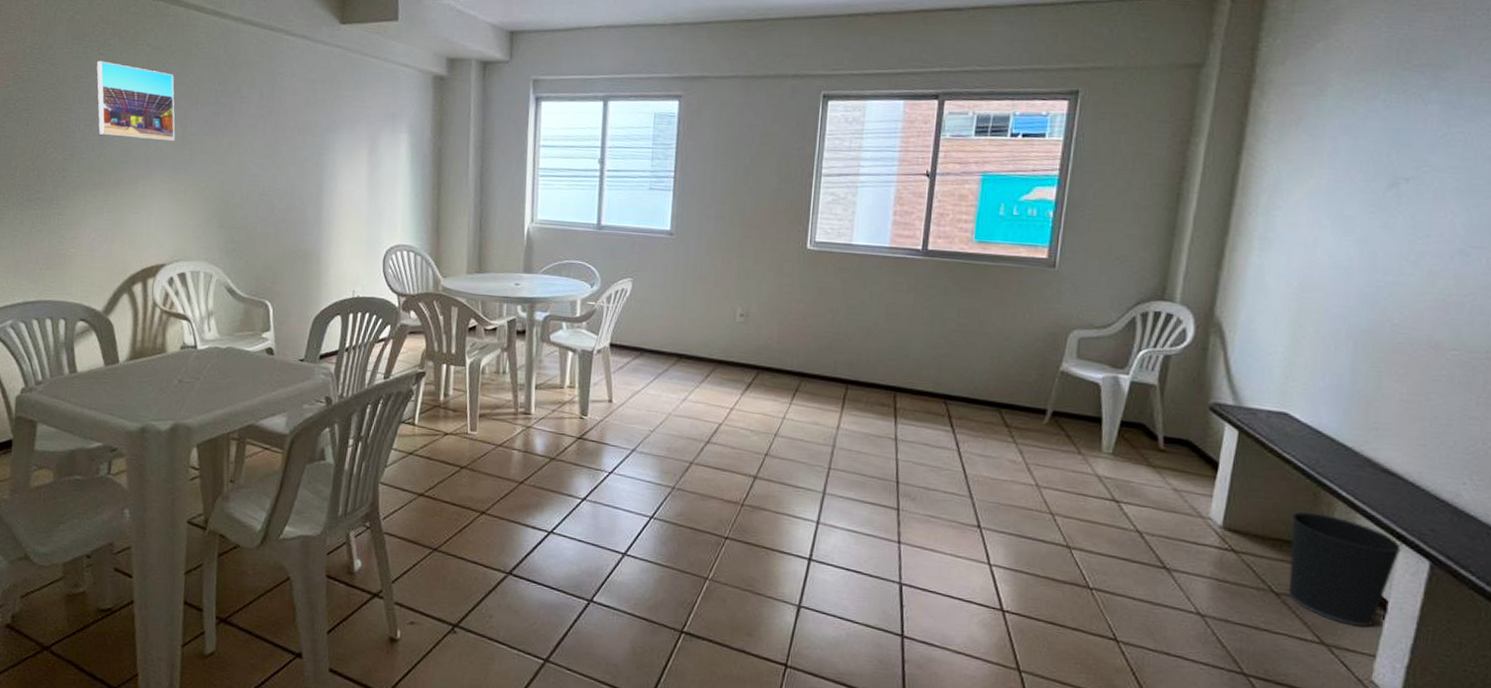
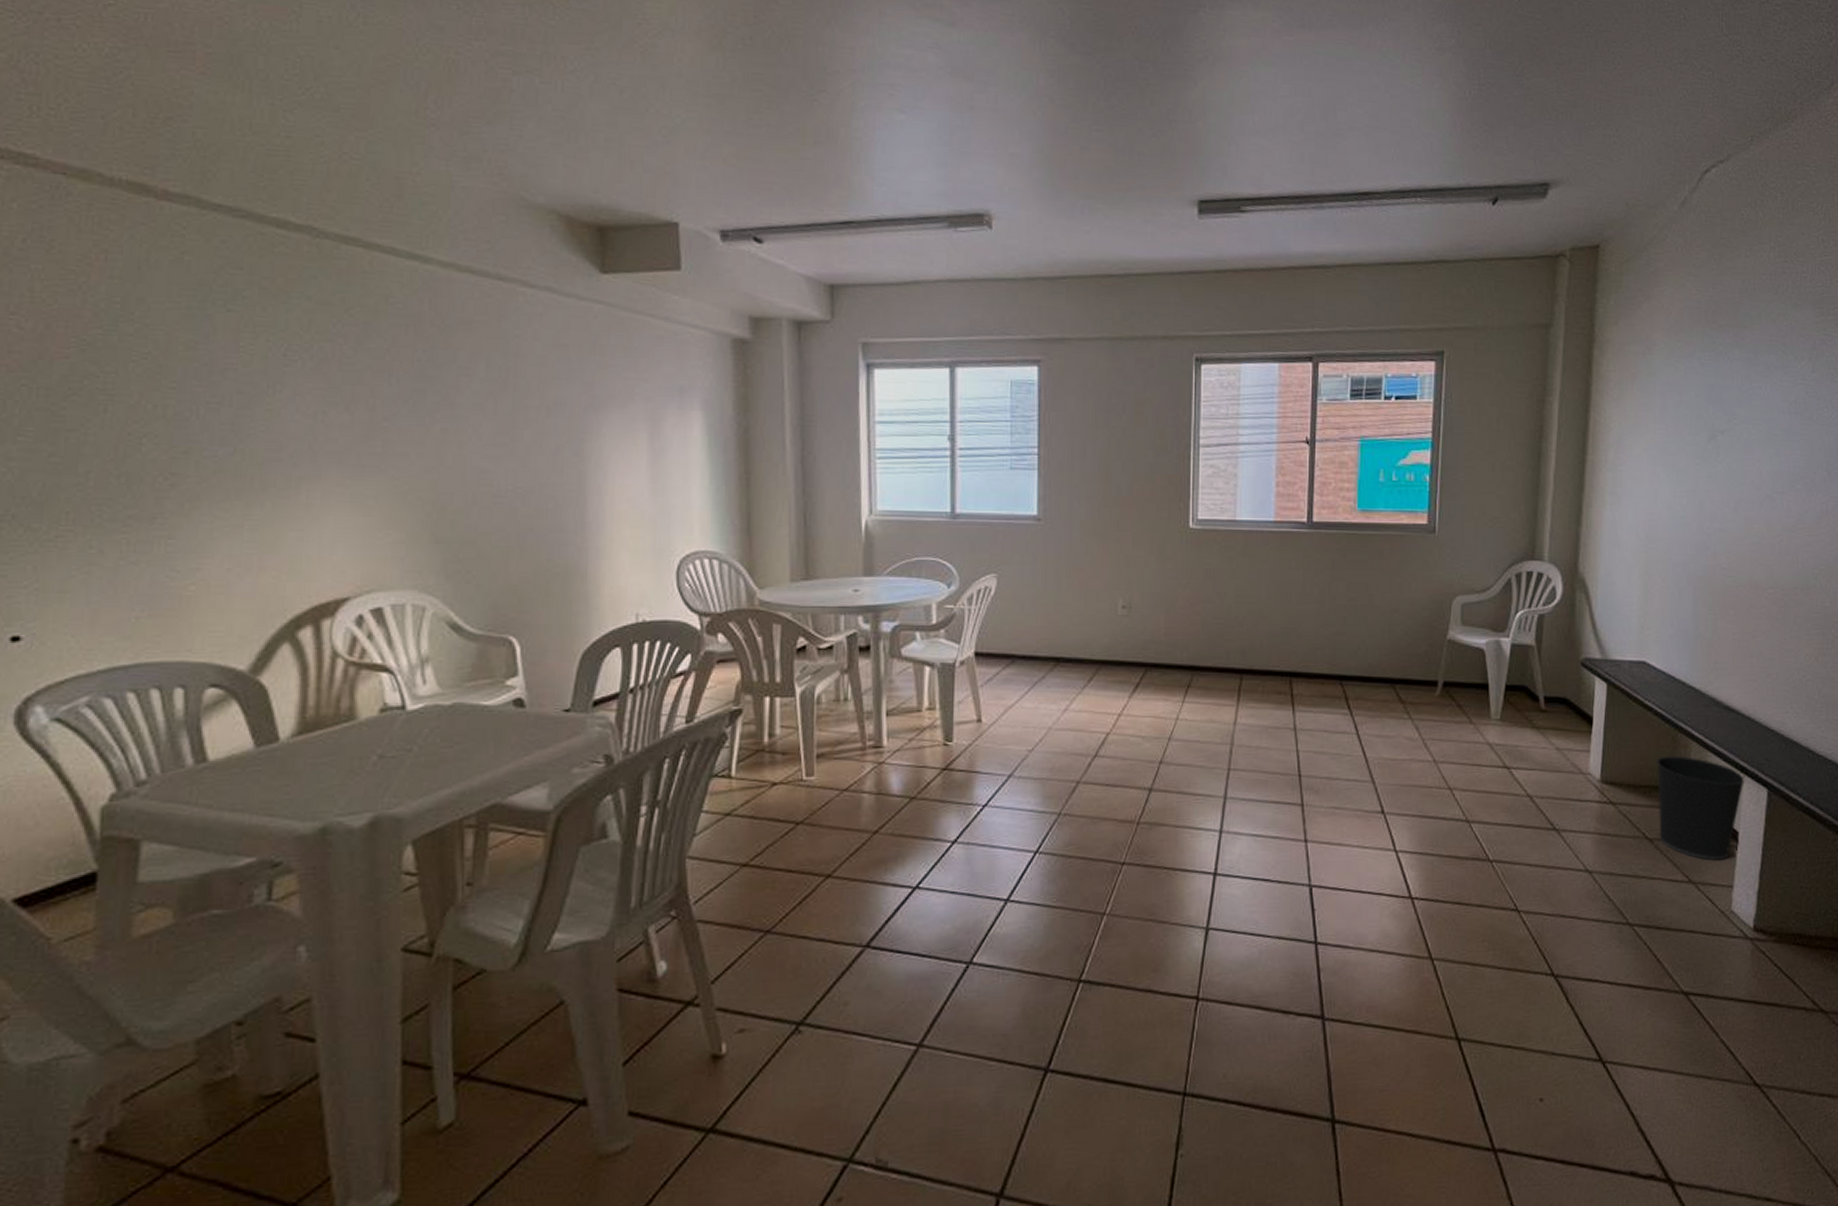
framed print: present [97,60,175,142] -> none [223,319,357,430]

